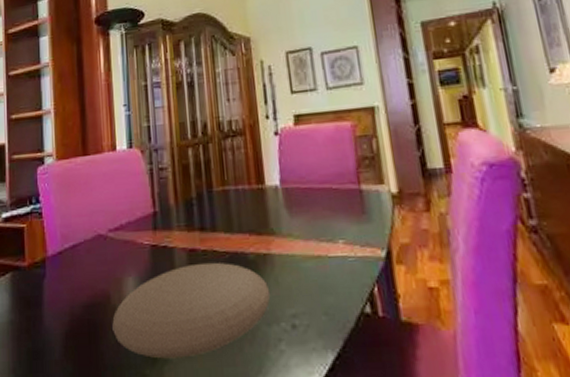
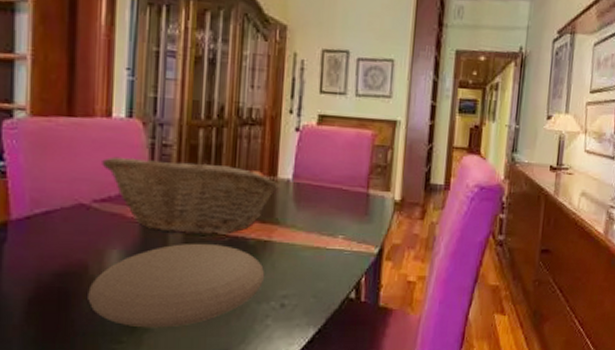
fruit basket: none [112,177,270,256] -> present [102,156,280,235]

